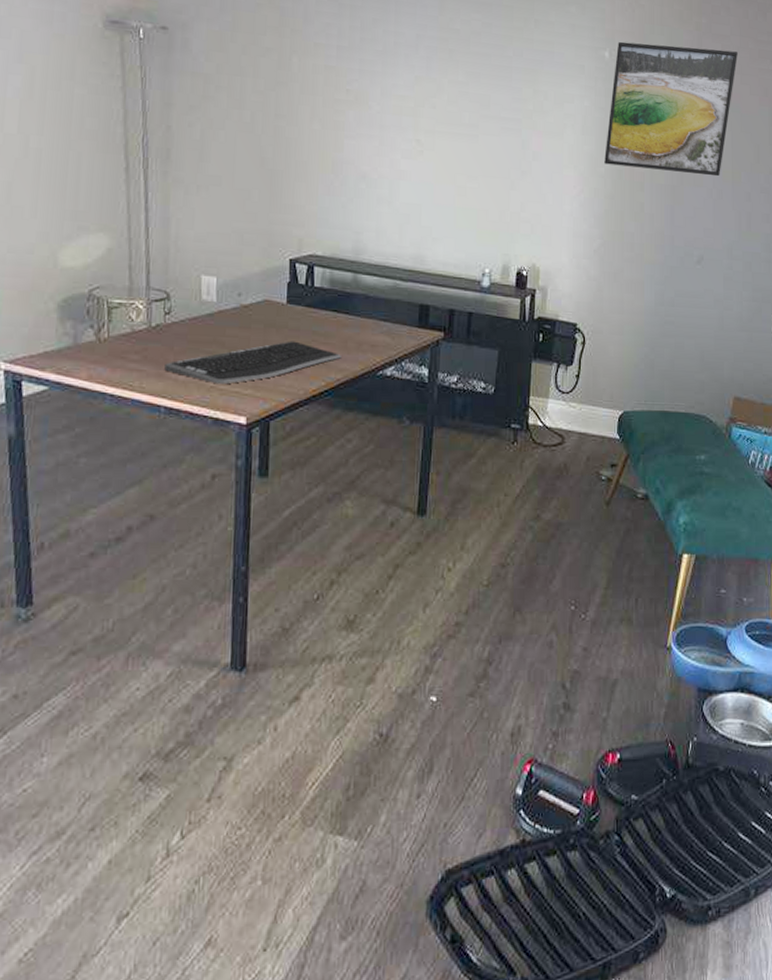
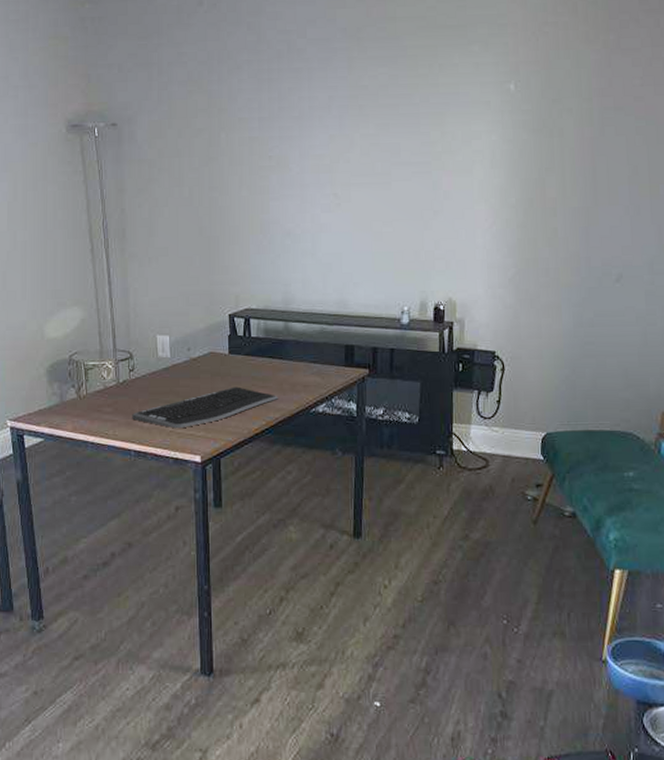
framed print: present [604,41,738,177] -> none [514,63,650,195]

